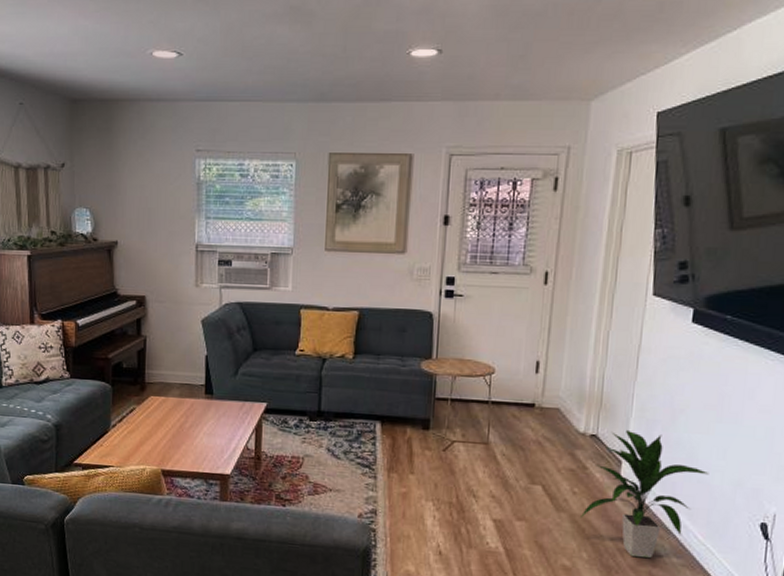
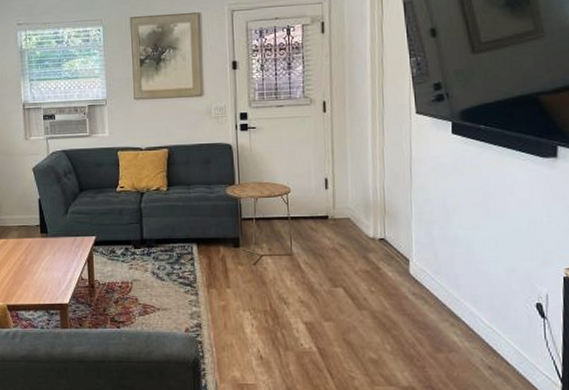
indoor plant: present [580,429,709,559] -> none [380,231,486,345]

